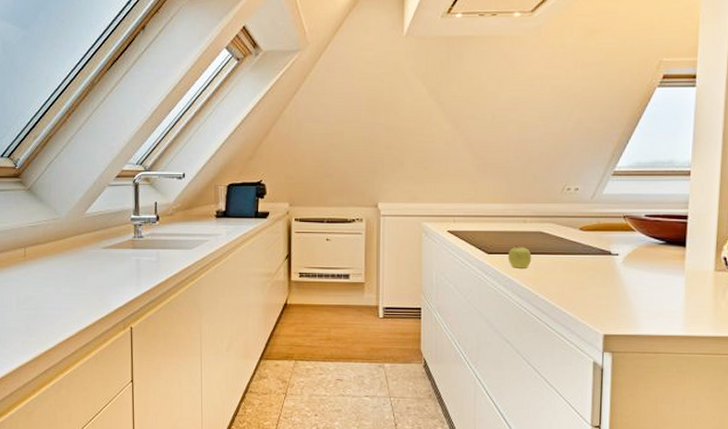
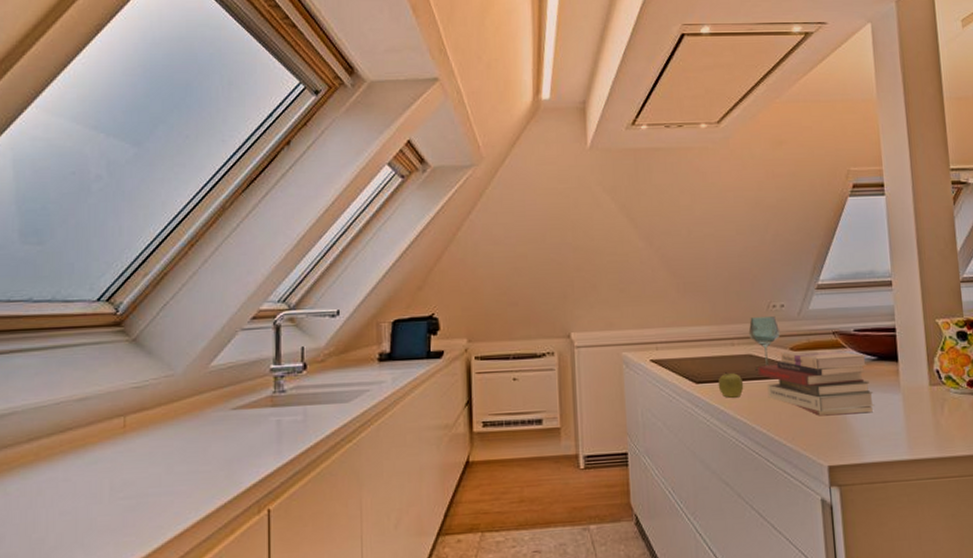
wine glass: none [541,198,573,246] -> present [748,316,781,371]
books: none [546,231,657,292] -> present [758,350,875,416]

